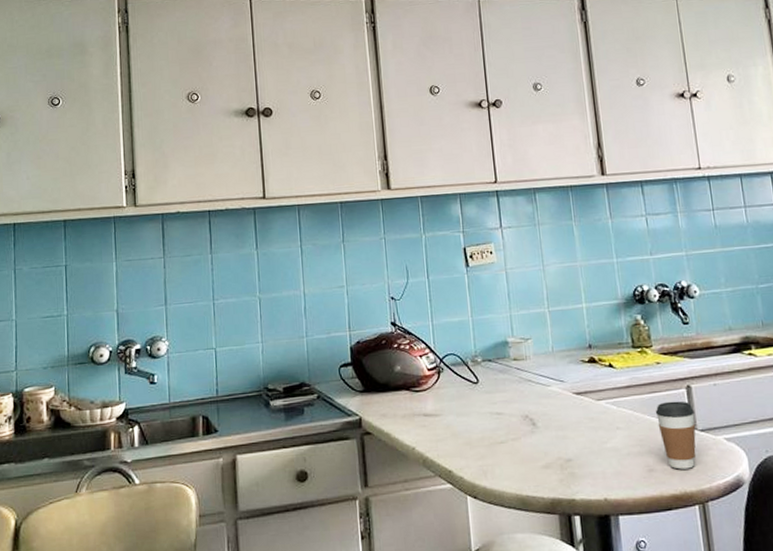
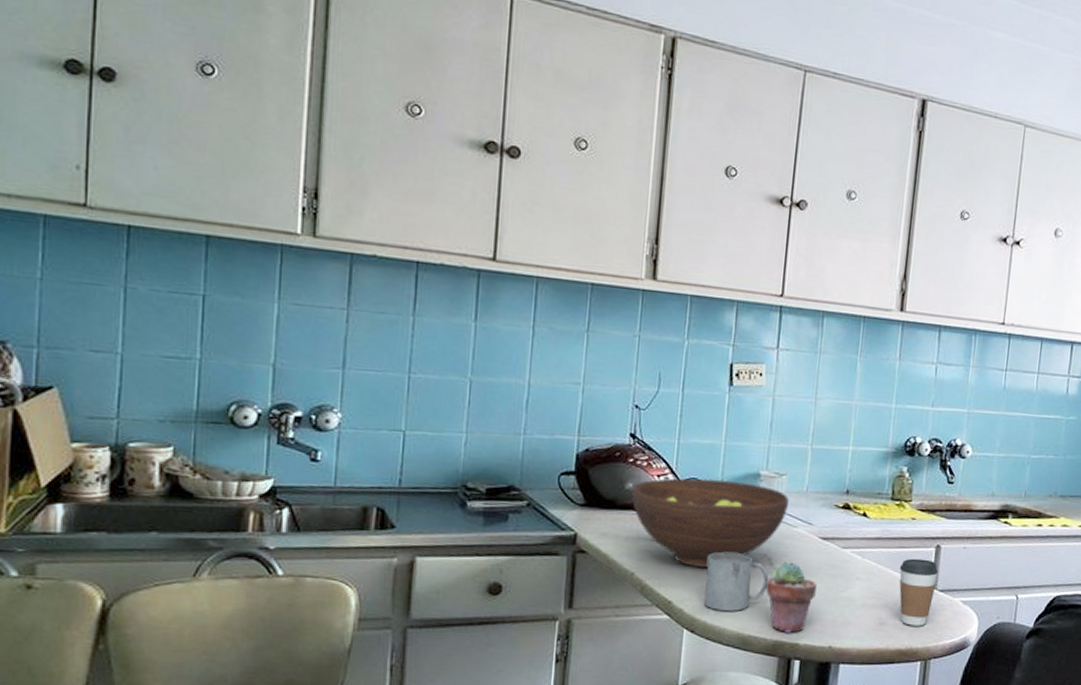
fruit bowl: none [400,351,539,436] -> present [631,478,789,568]
mug: none [476,418,535,475] -> present [704,552,769,611]
potted succulent: none [532,420,581,489] -> present [765,562,817,633]

